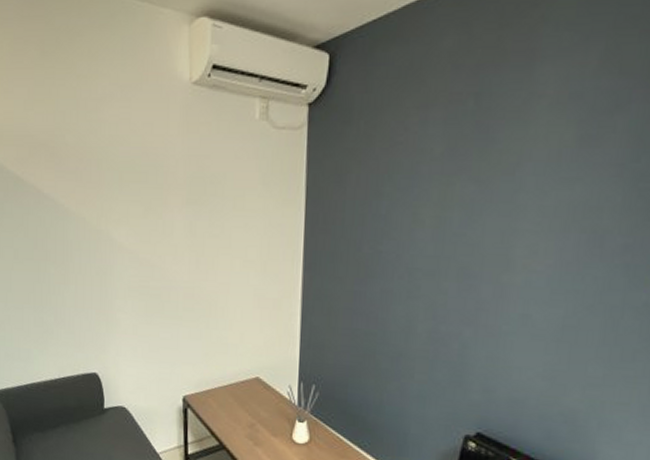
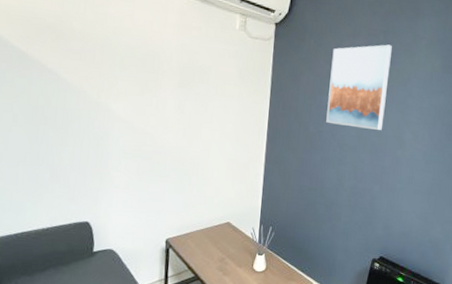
wall art: none [387,113,489,245] -> present [326,44,392,130]

